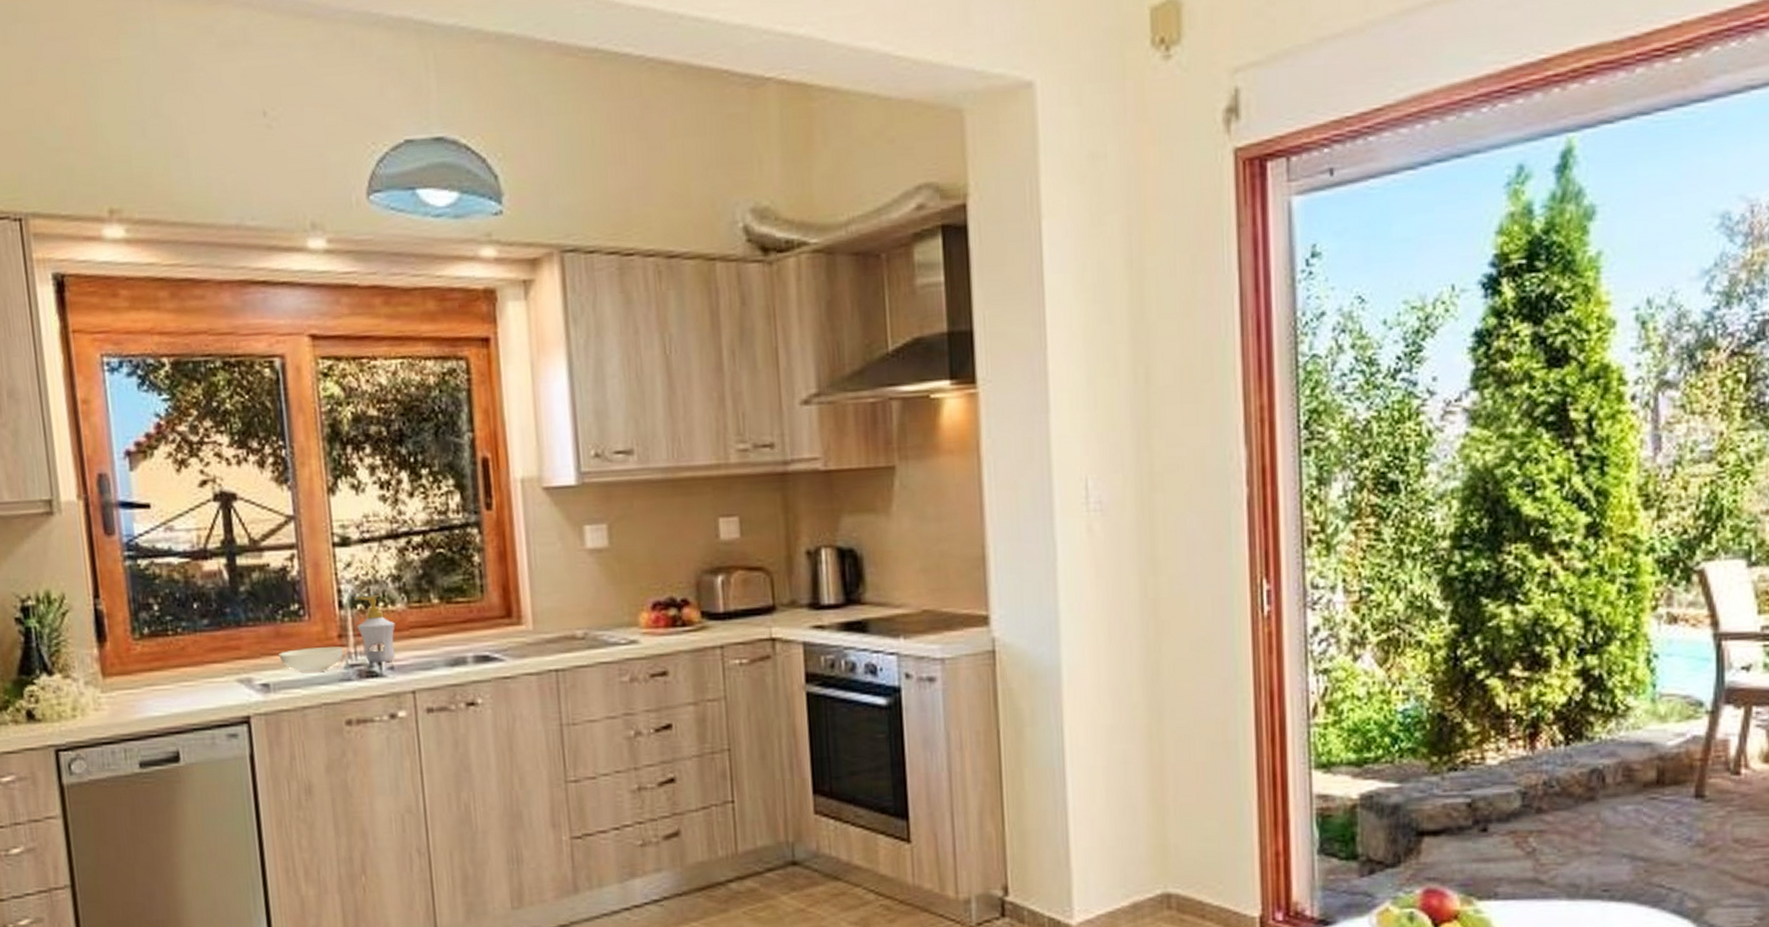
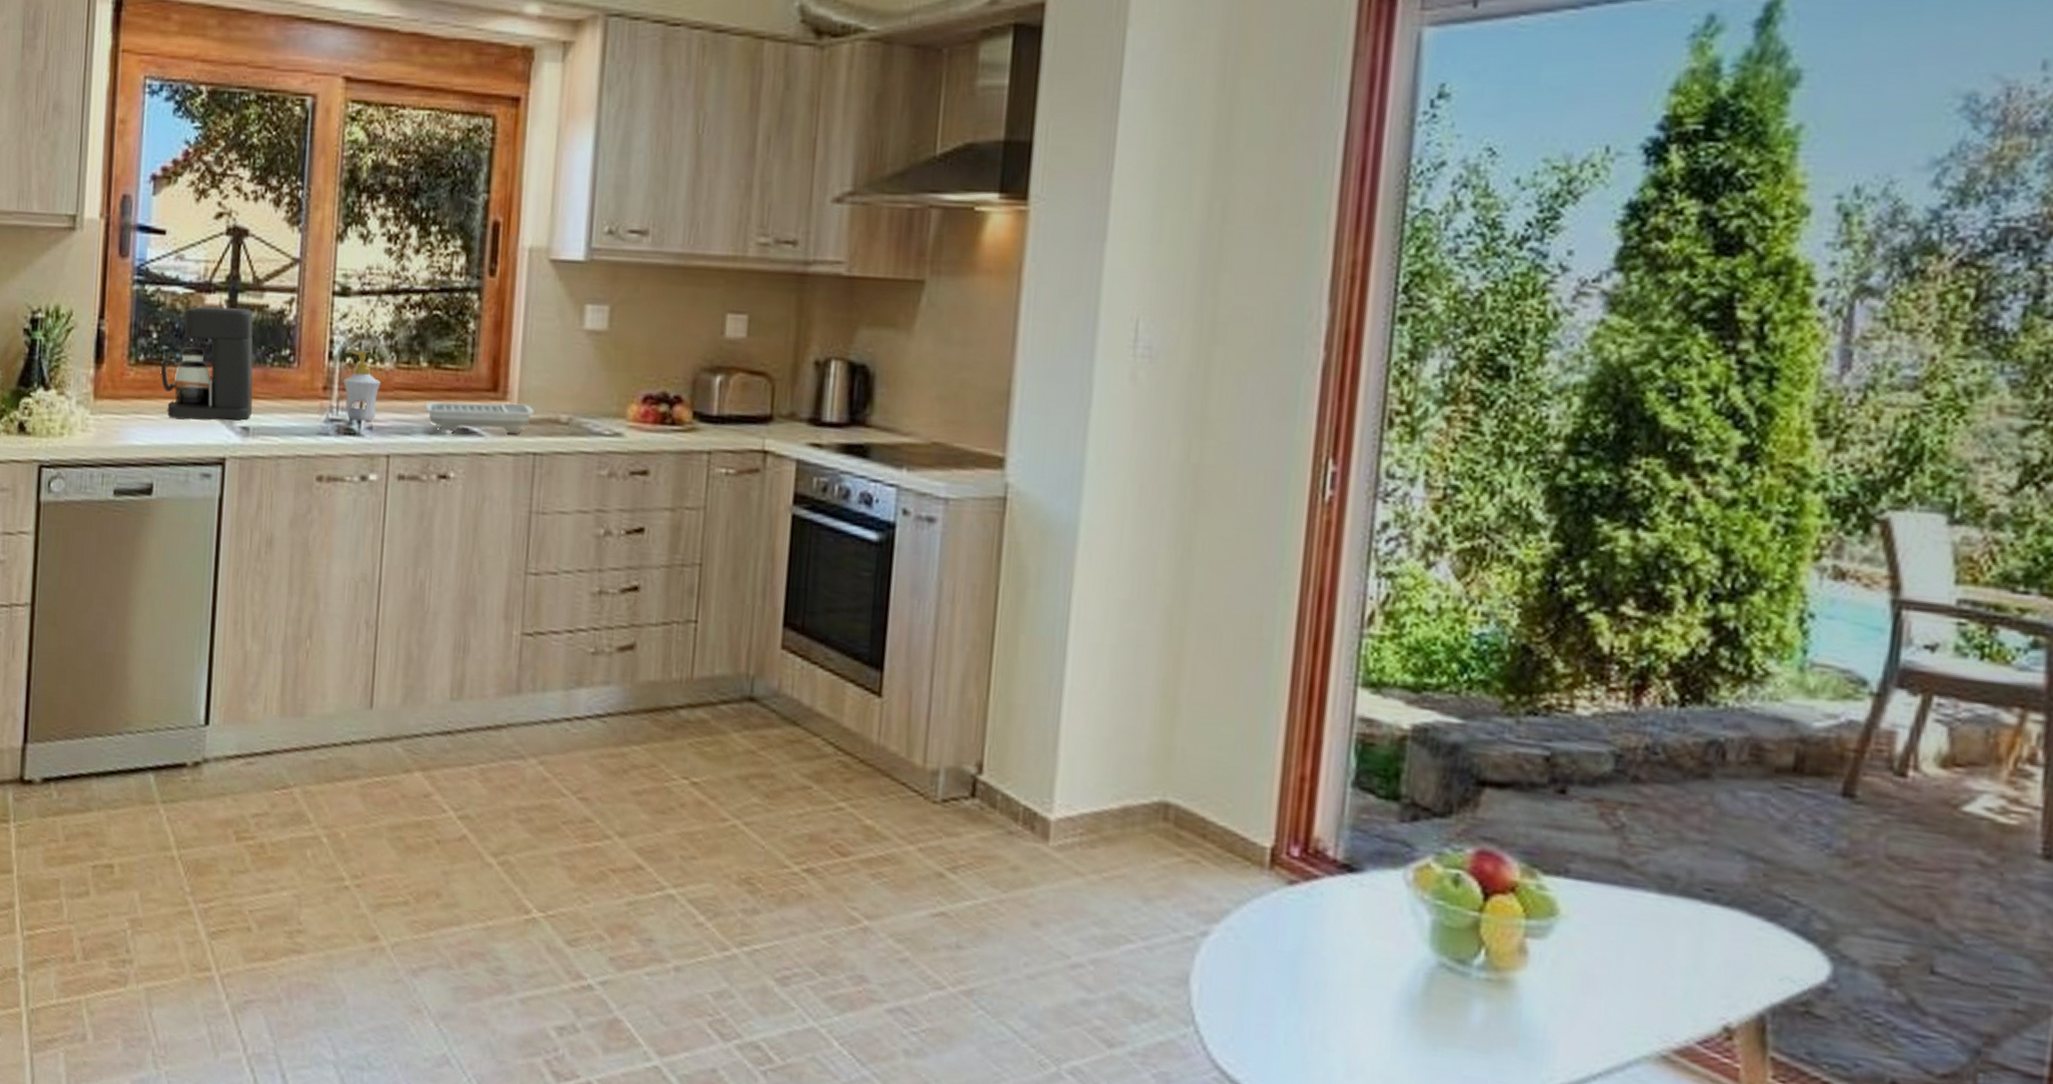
coffee maker: none [168,570,270,686] -> present [161,306,253,421]
bowl: present [279,646,344,674] -> none [263,396,327,423]
dish rack: none [442,625,552,662] -> present [425,402,536,434]

